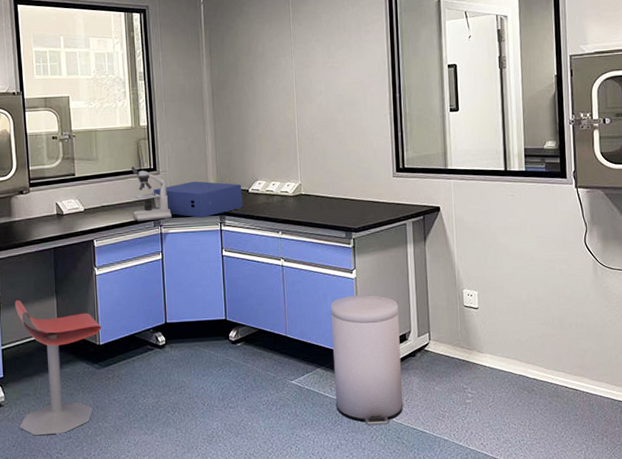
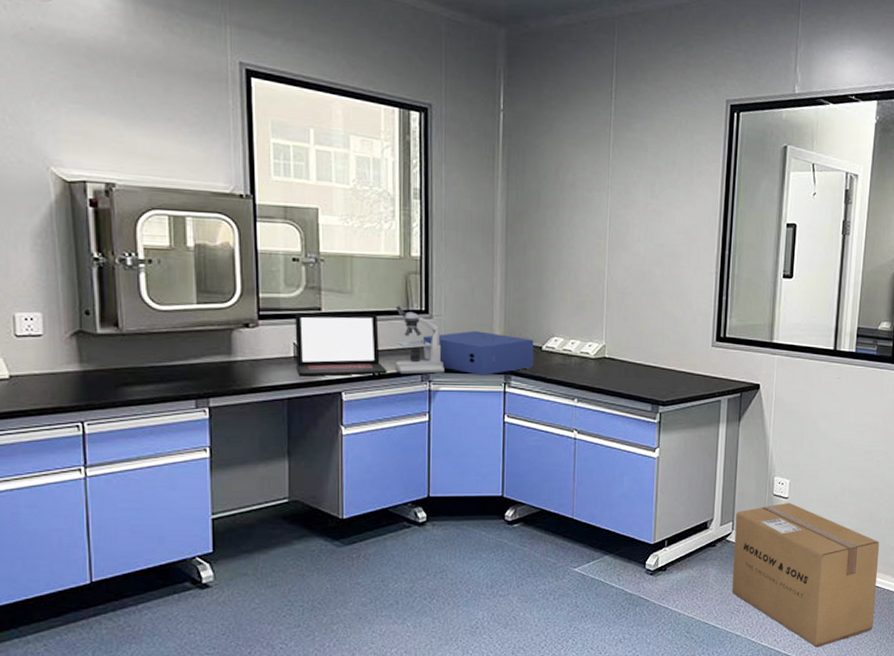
stool: present [15,299,102,436] -> none [231,459,347,623]
laptop: none [56,175,127,229] -> present [295,313,387,377]
pedal bin: present [330,294,404,426] -> none [622,477,702,619]
box: none [431,312,577,451] -> present [732,502,880,648]

